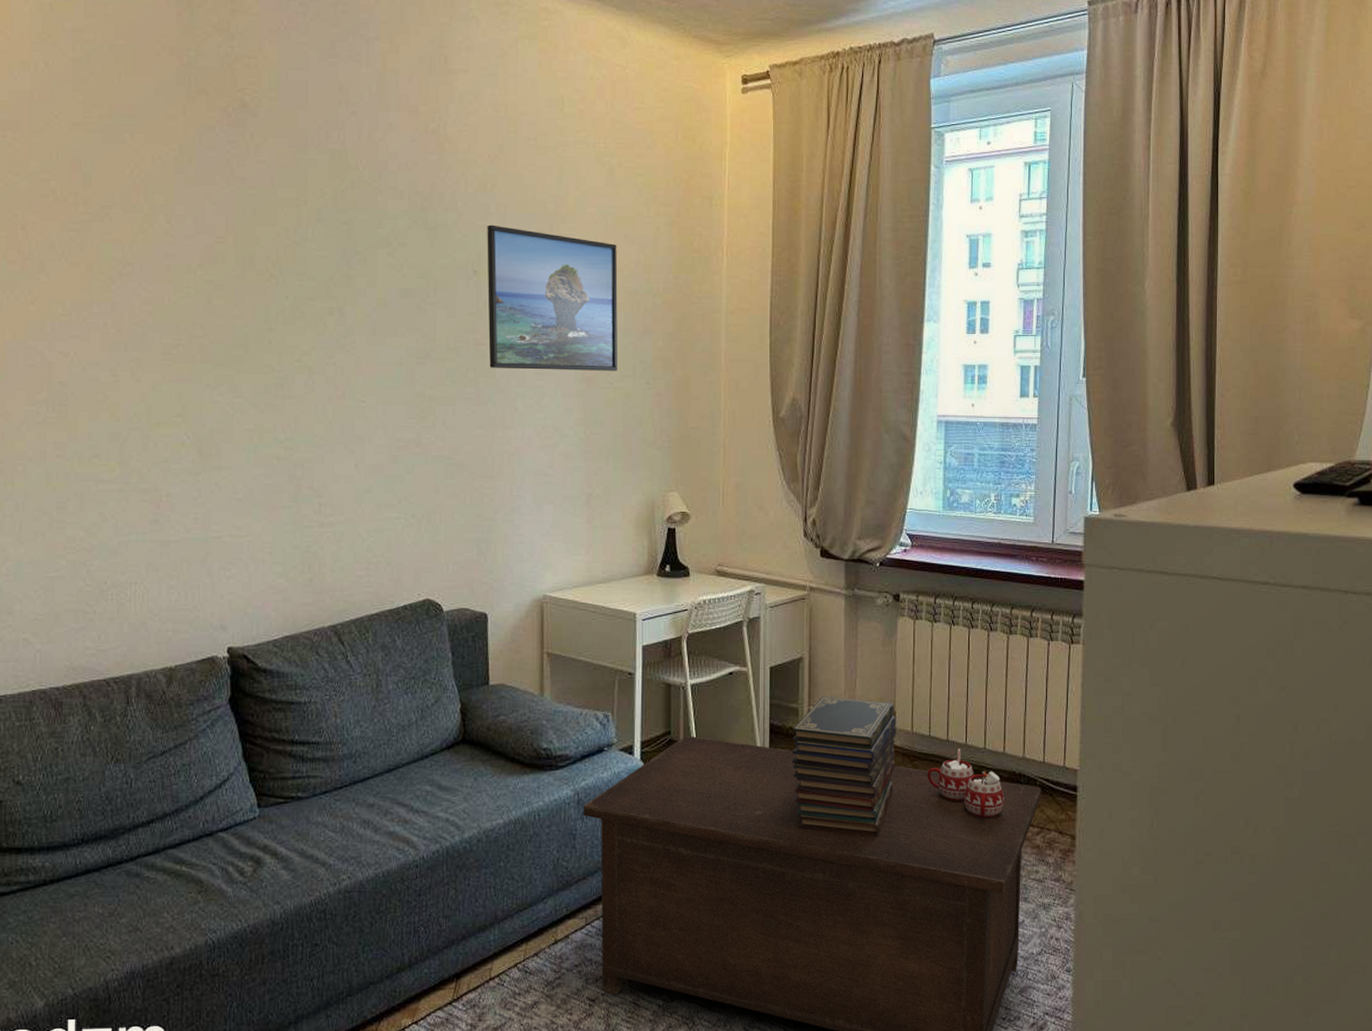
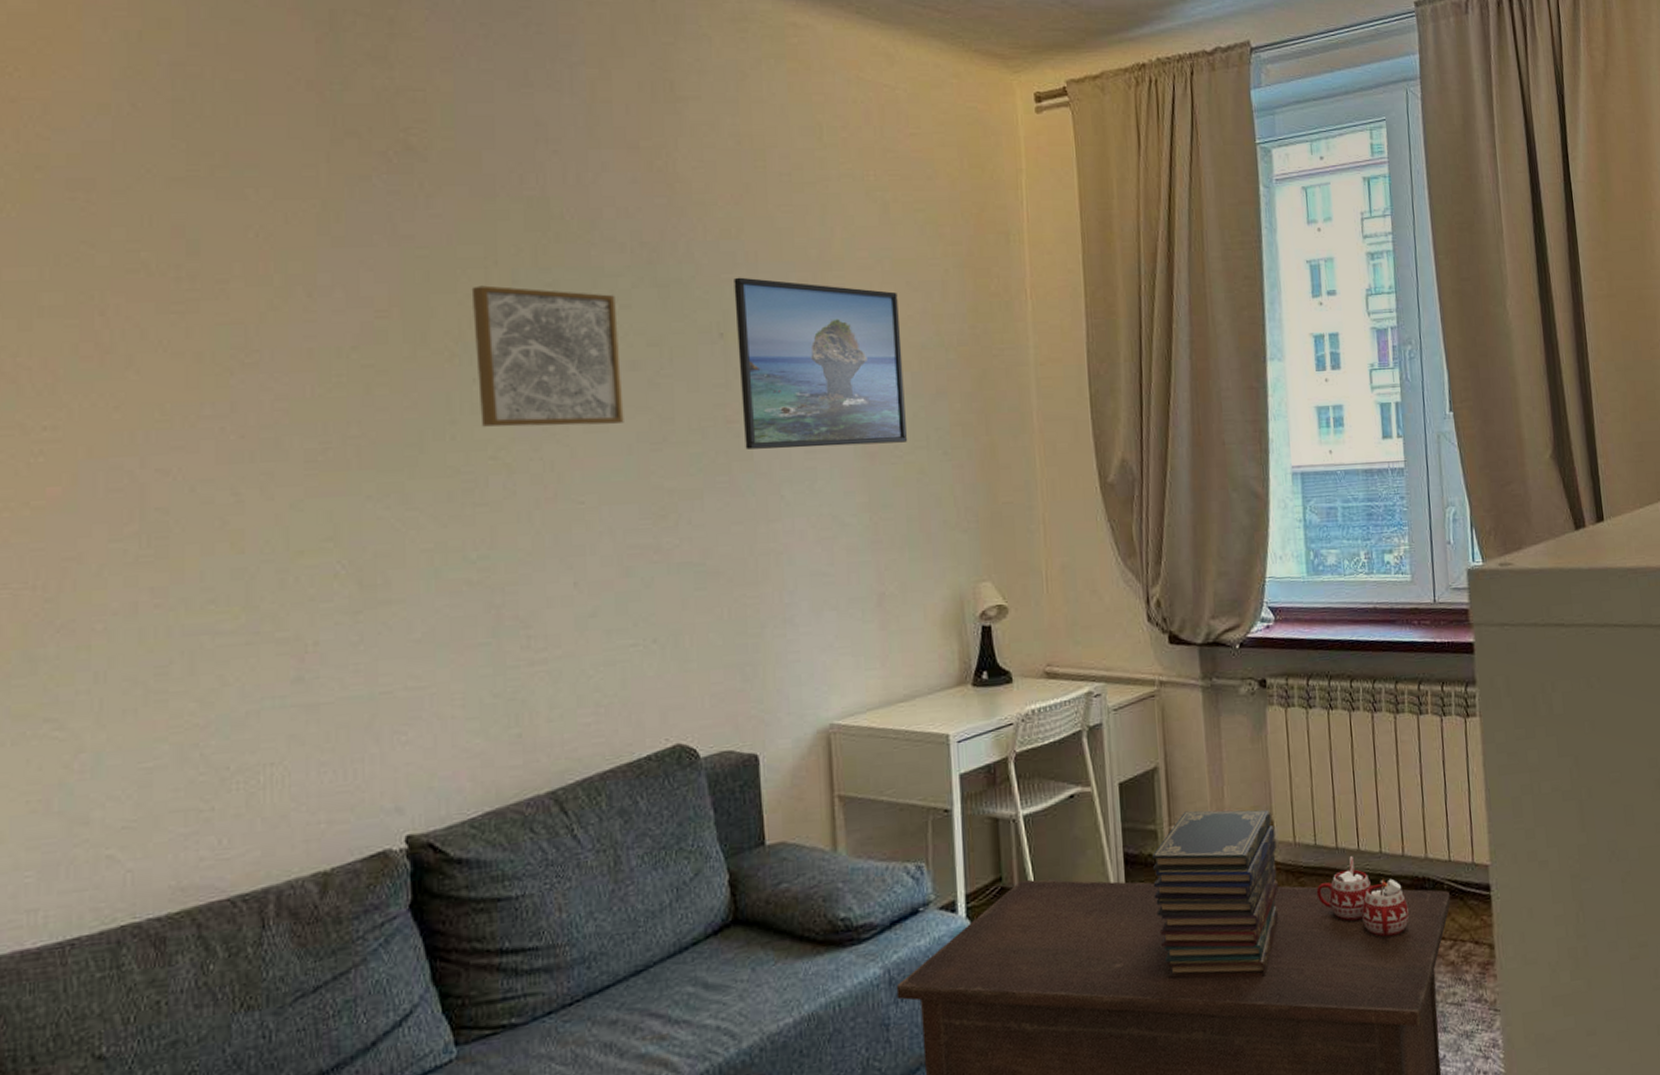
wall art: none [286,221,398,340] -> present [471,285,624,427]

